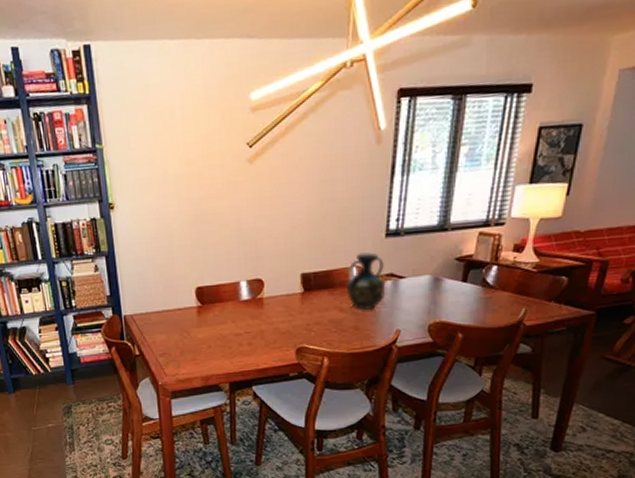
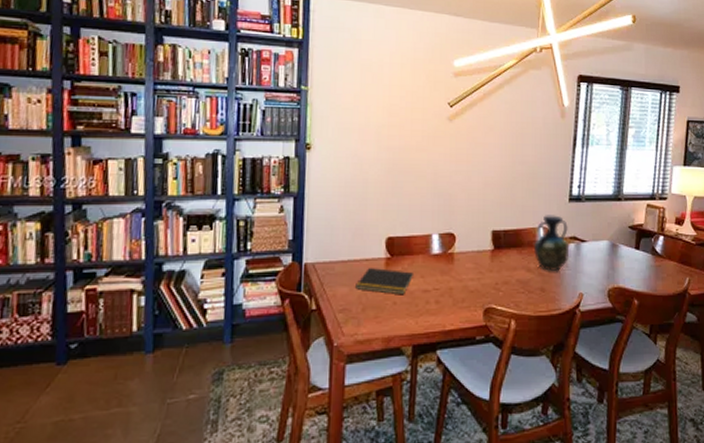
notepad: none [172,316,226,340] -> present [356,268,415,295]

